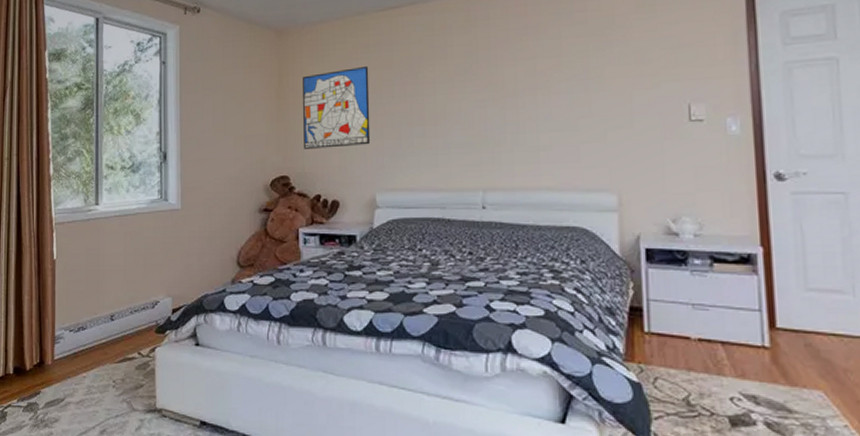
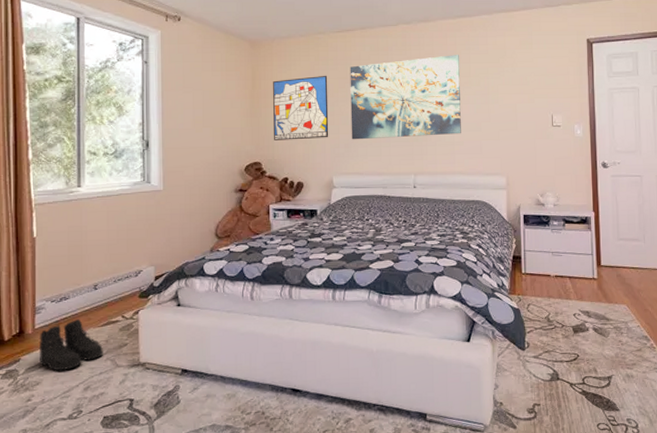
boots: none [58,352,119,409] -> present [40,318,103,371]
wall art: none [396,28,549,147] -> present [350,55,461,140]

